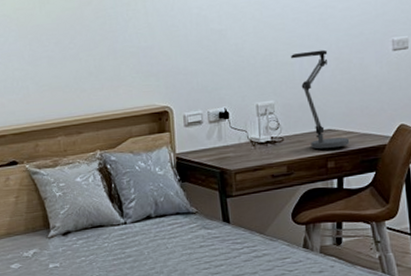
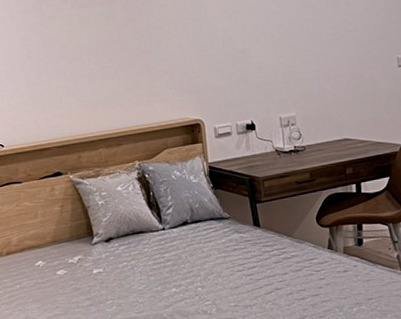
desk lamp: present [291,49,350,149] -> none [309,66,365,157]

